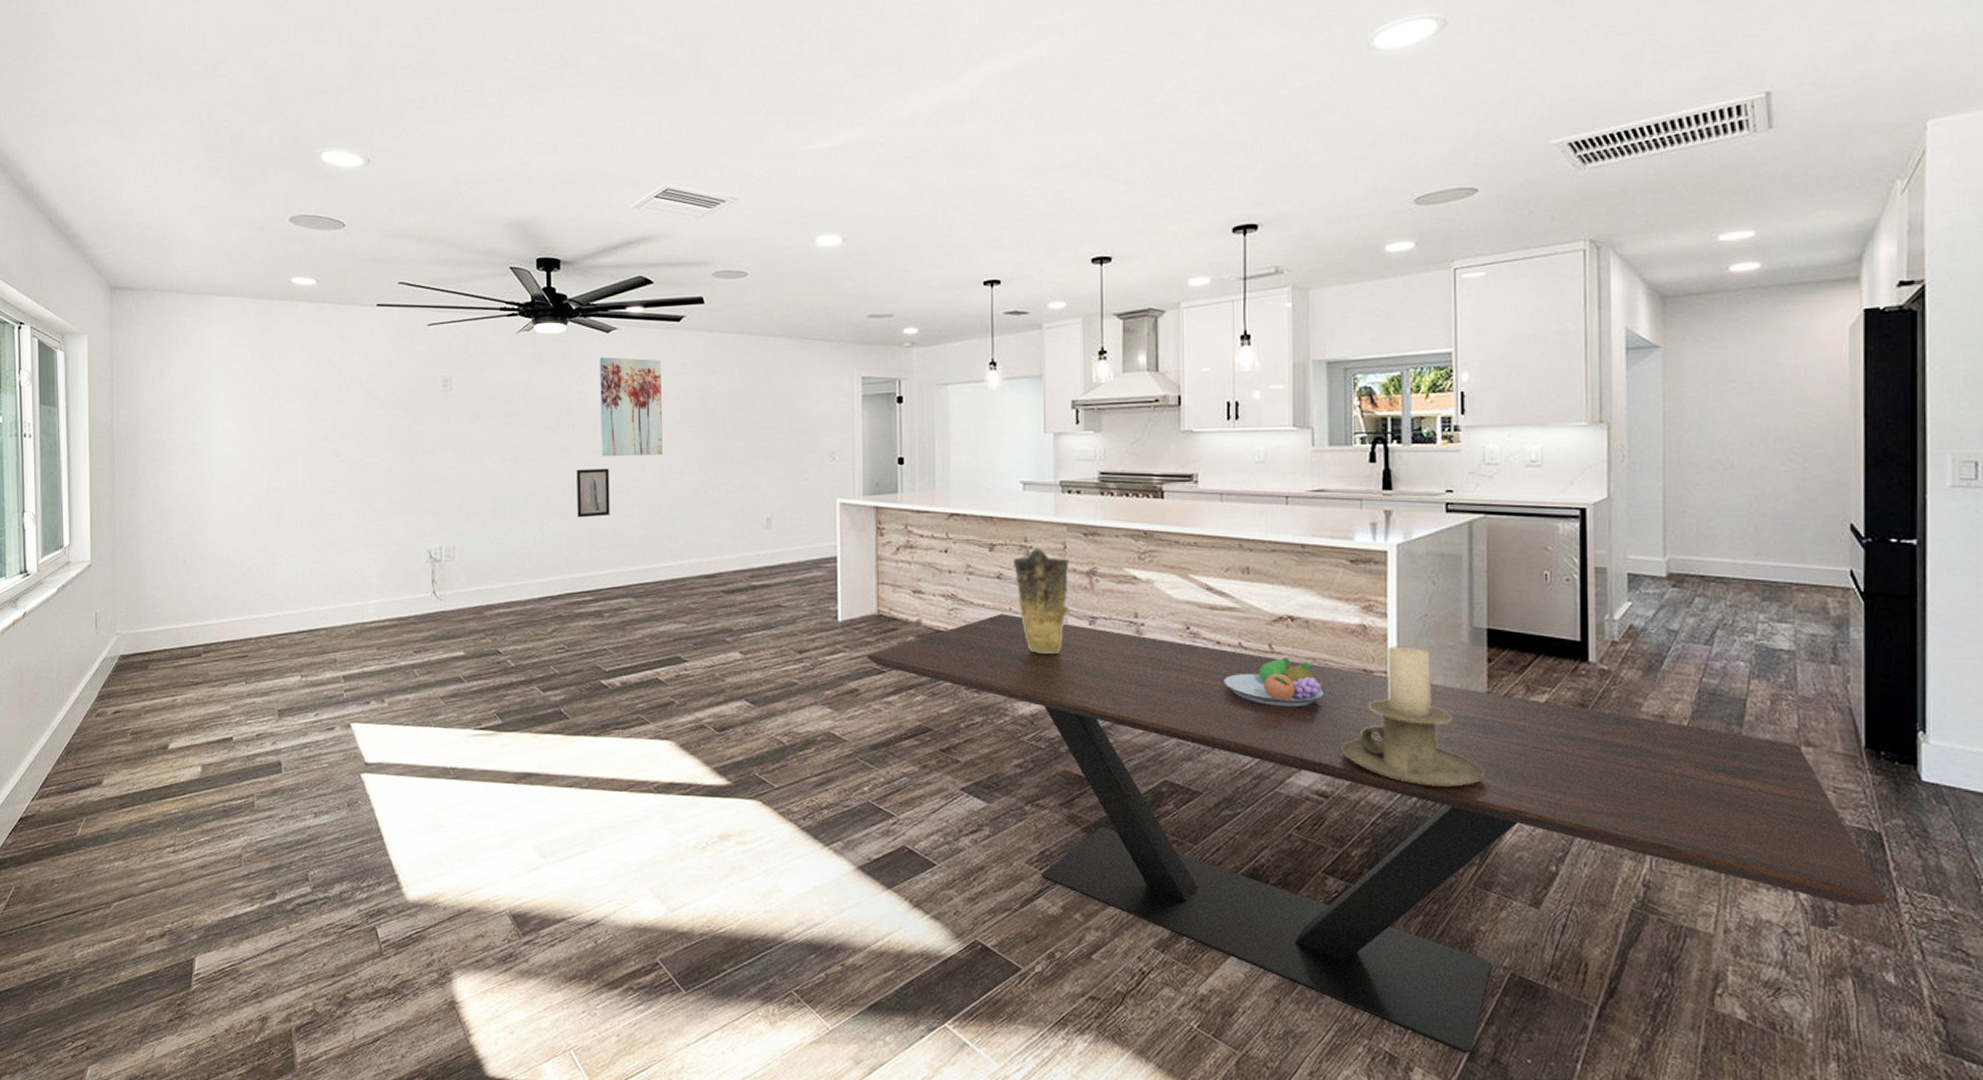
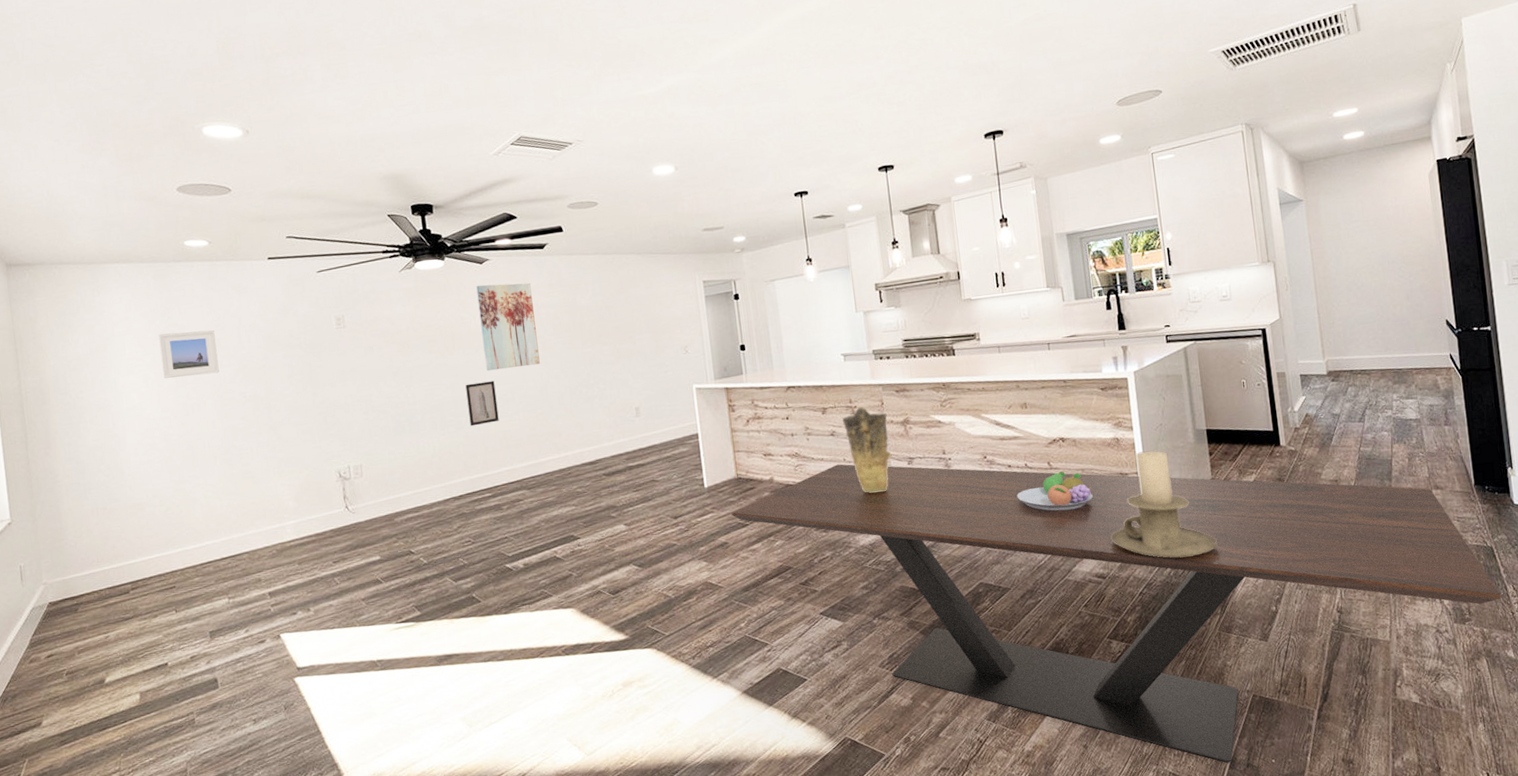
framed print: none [256,377,315,428] -> present [159,329,219,378]

